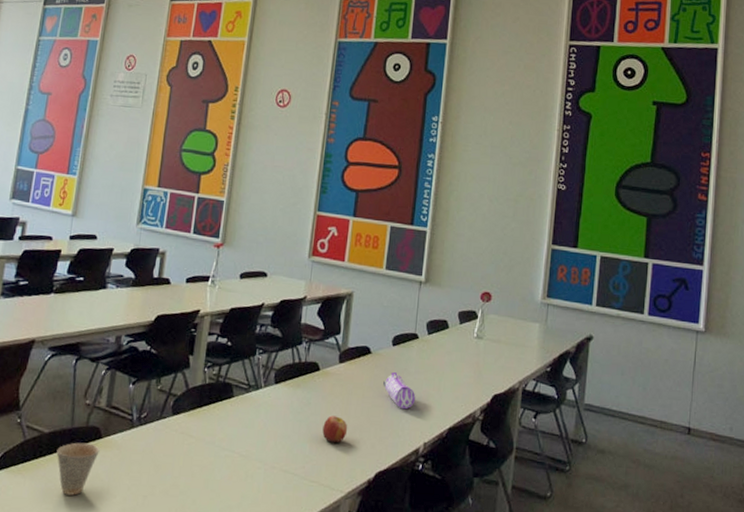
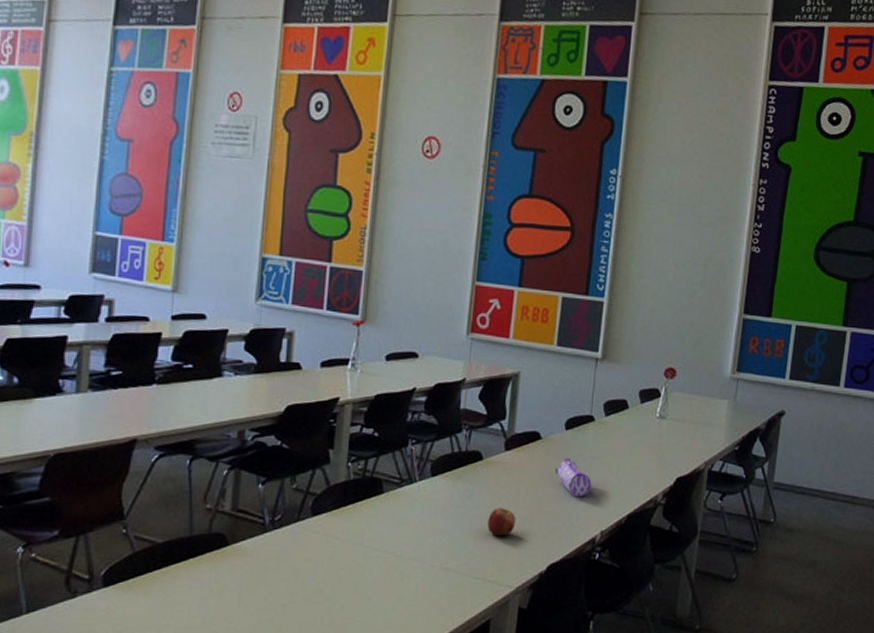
cup: present [56,442,100,496] -> none [174,551,227,609]

